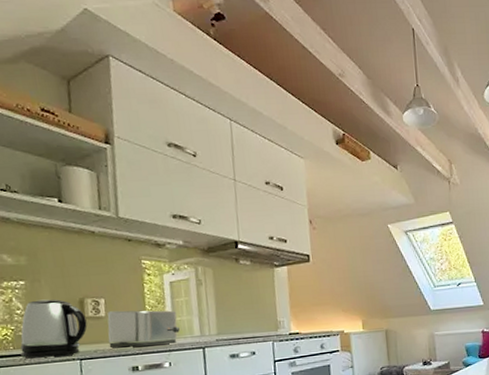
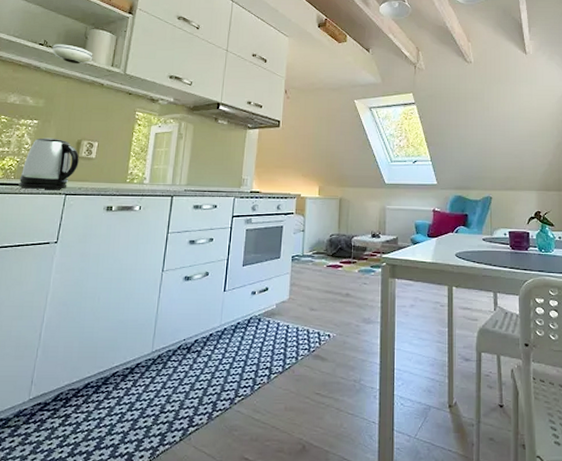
bowl: none [18,187,74,211] -> present [52,44,93,64]
toaster: present [107,310,180,348] -> none [92,154,155,190]

